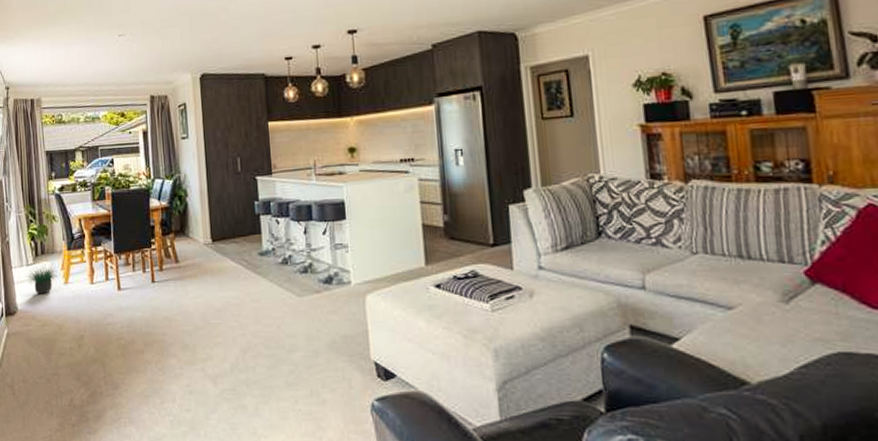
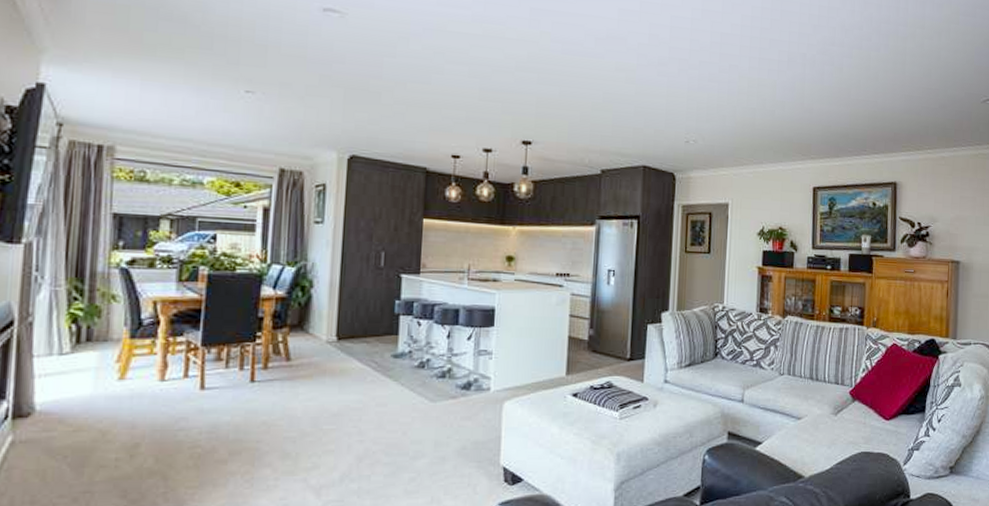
potted plant: present [26,264,58,294] -> none [56,354,110,392]

